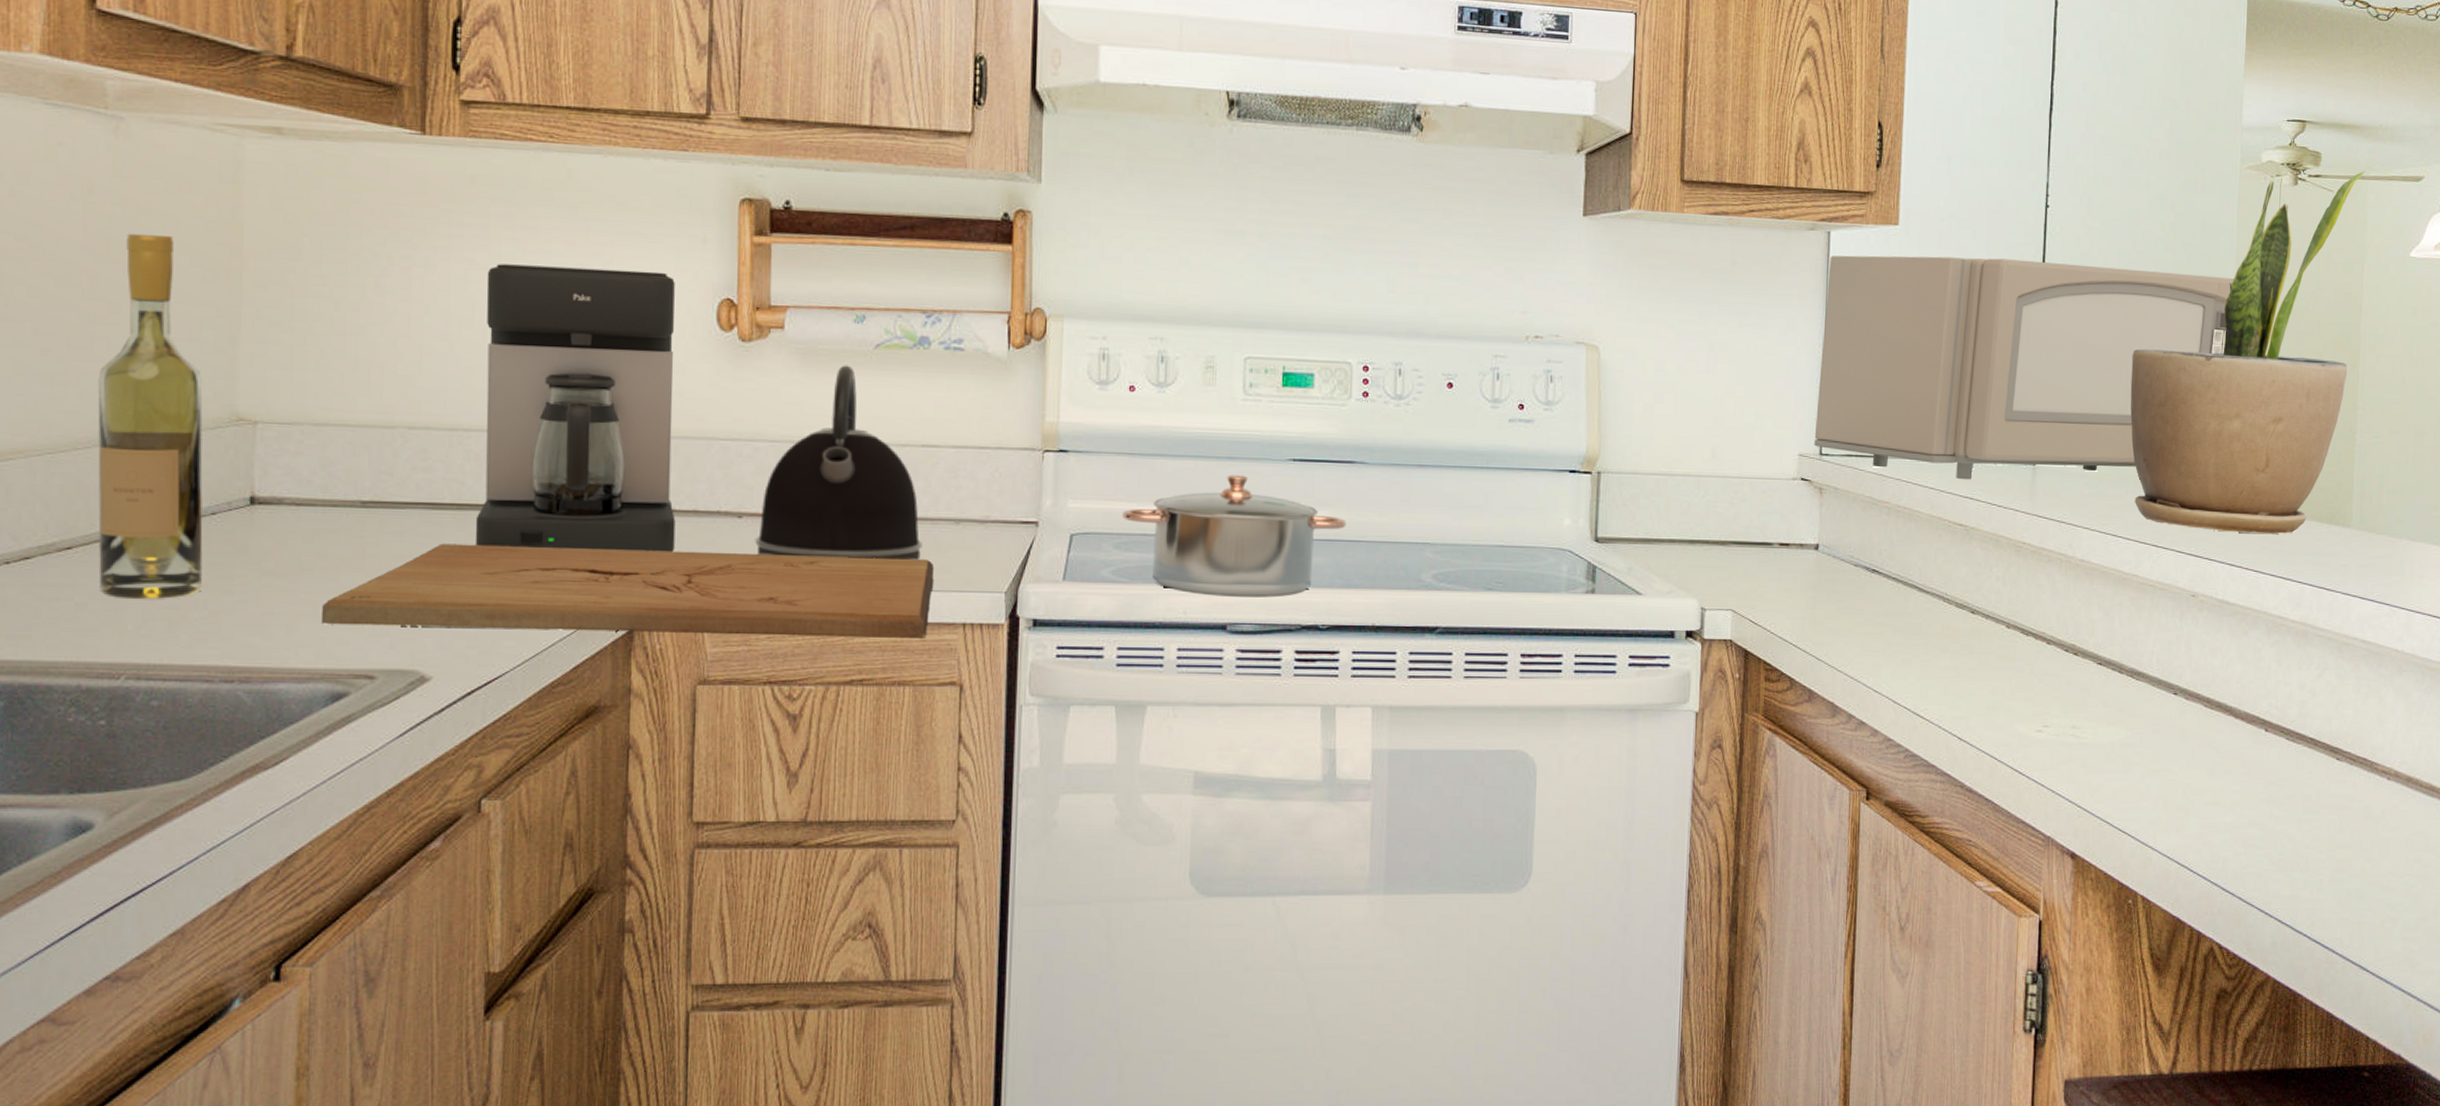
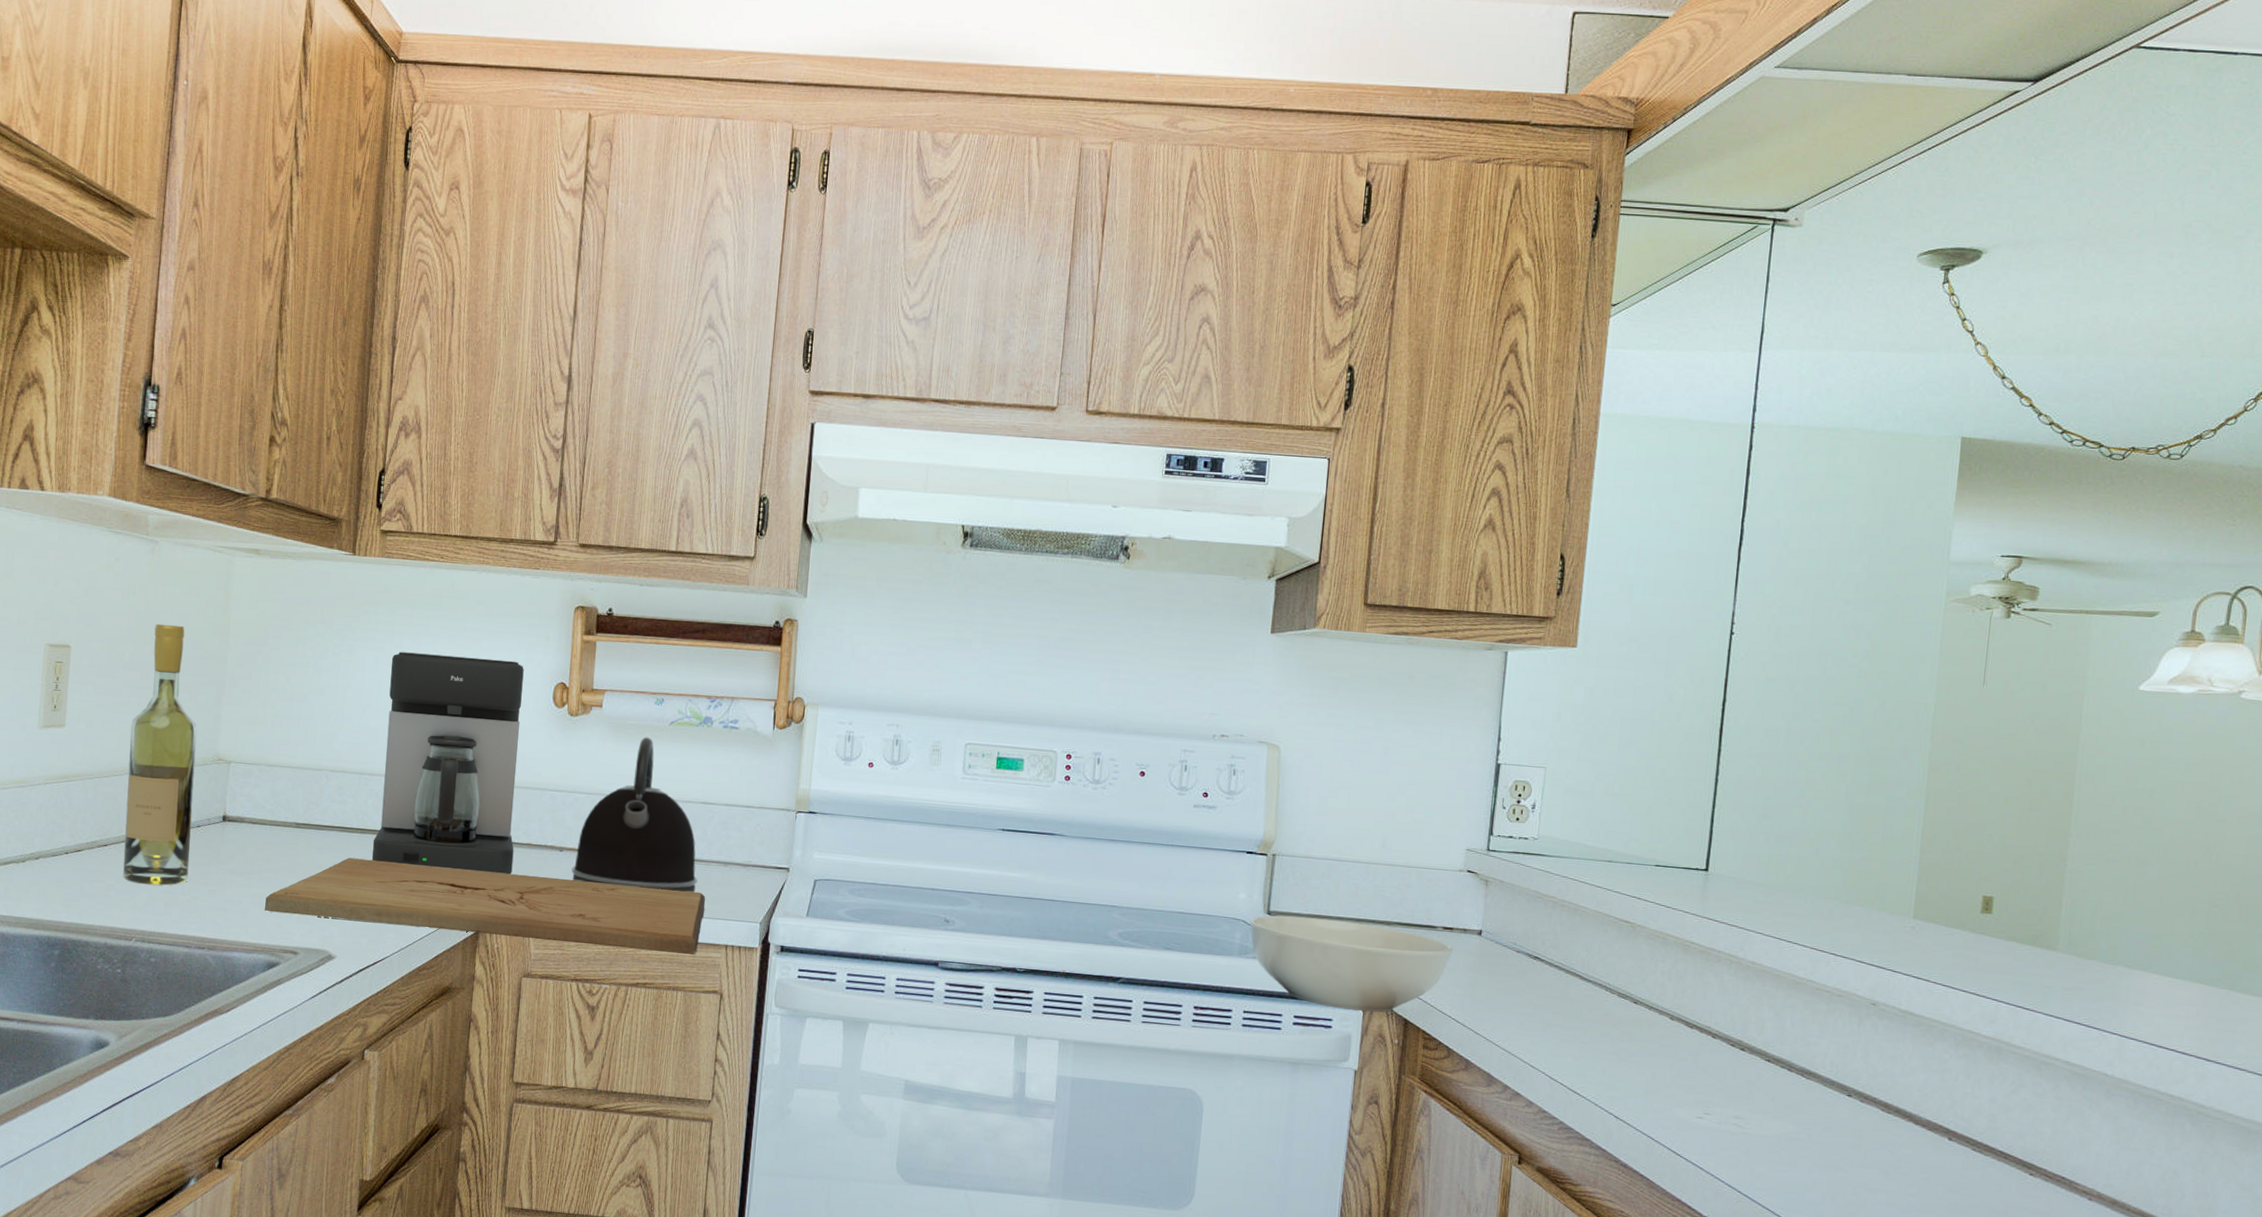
cooking pot: present [1122,474,1347,598] -> none [857,839,1045,943]
bowl: none [1576,541,1792,645] -> present [1249,915,1454,1013]
microwave: present [1814,255,2234,480] -> none [1482,673,1933,882]
potted plant: present [2130,171,2365,534] -> none [1812,605,2090,952]

